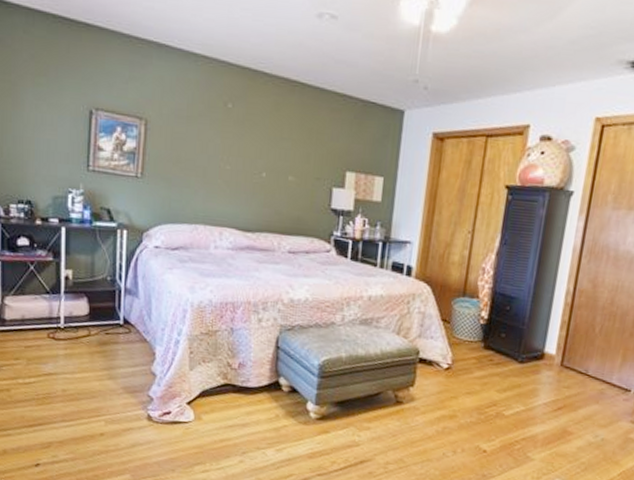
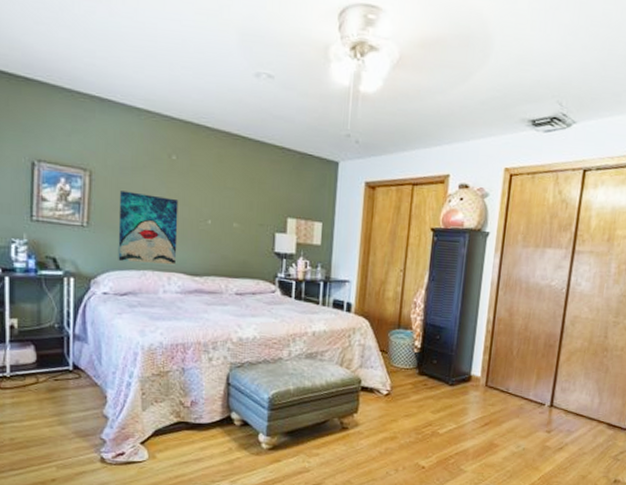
wall art: none [170,140,233,219] -> present [118,191,179,265]

